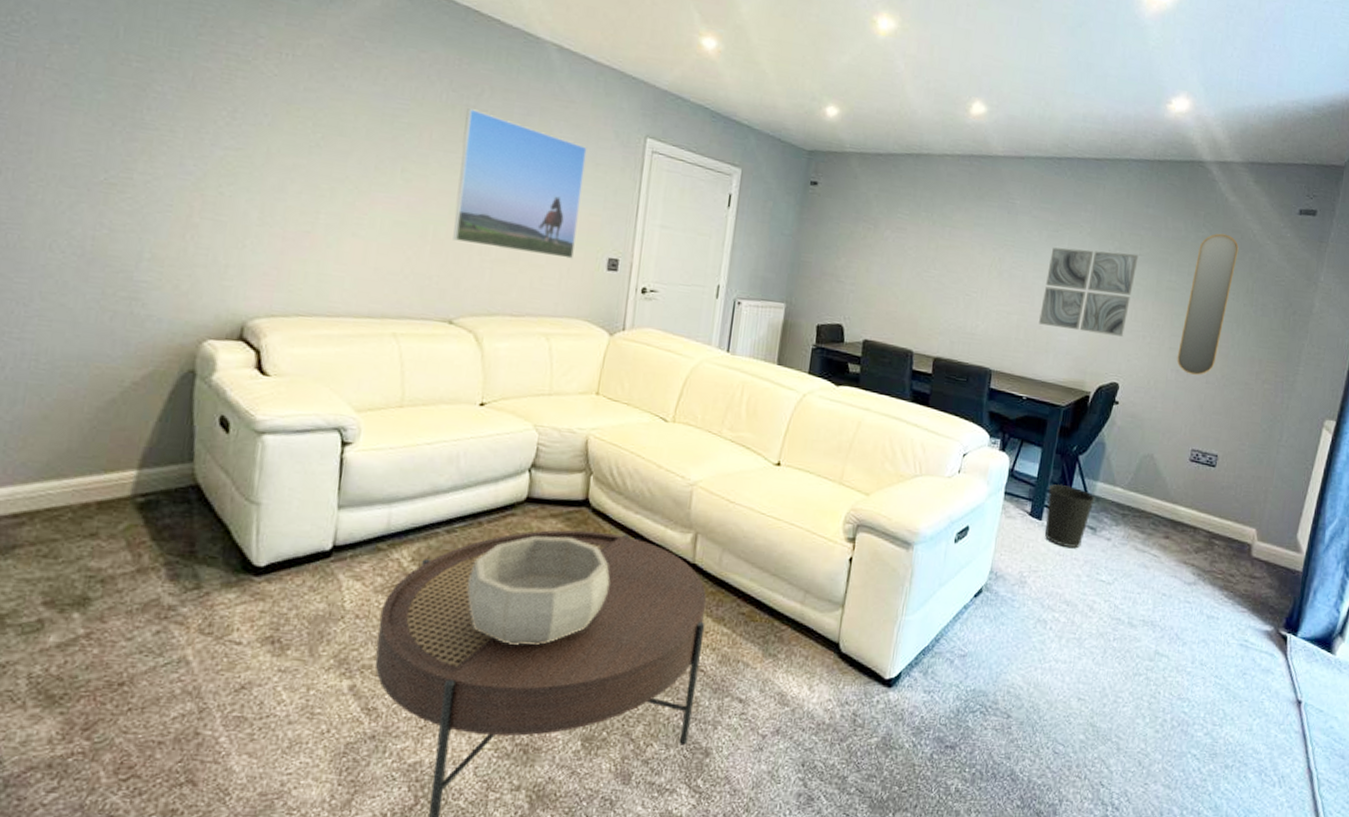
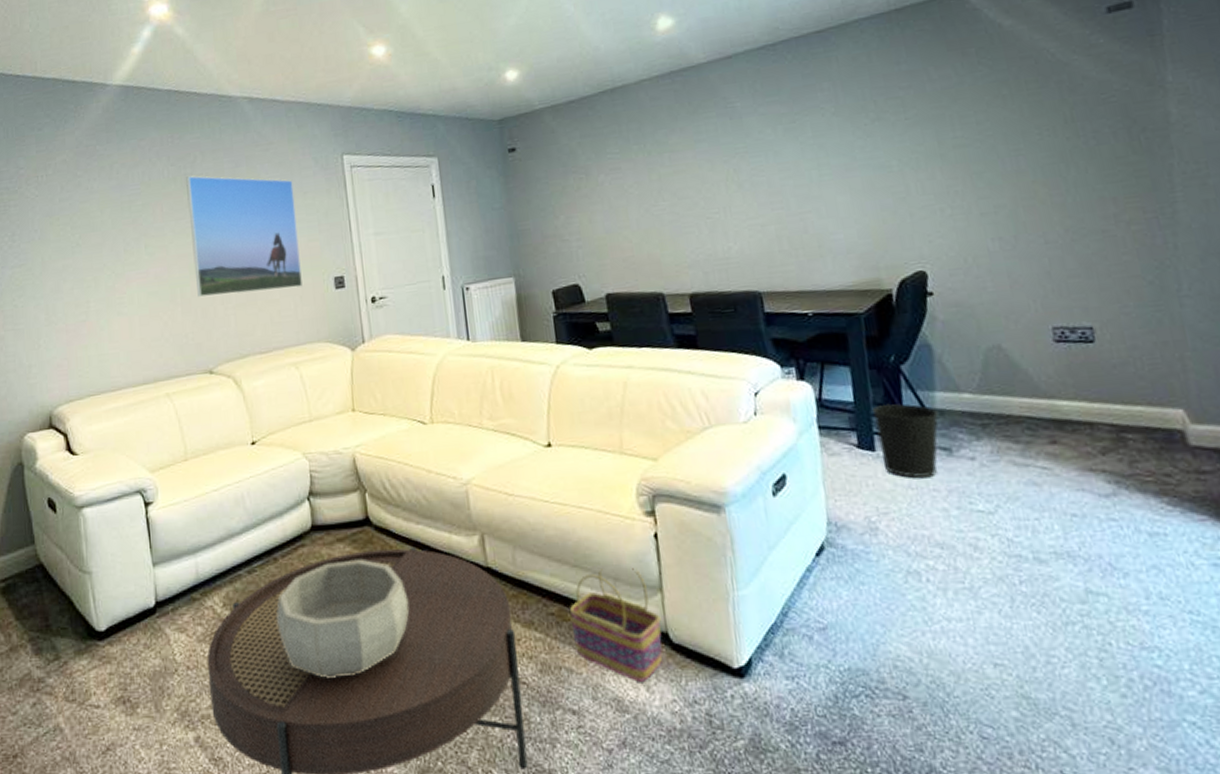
basket: none [756,581,837,681] -> present [569,568,663,682]
wall art: present [1039,247,1139,337] -> none [794,119,915,228]
home mirror: present [1177,233,1239,375] -> none [981,64,1050,238]

